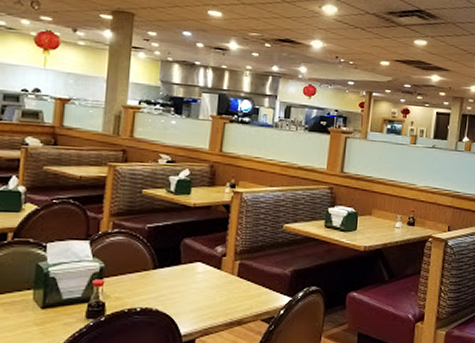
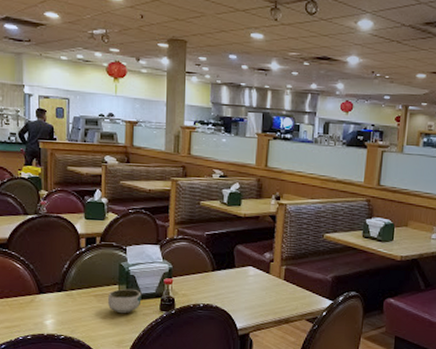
bowl: none [18,293,63,325] -> present [108,288,142,314]

